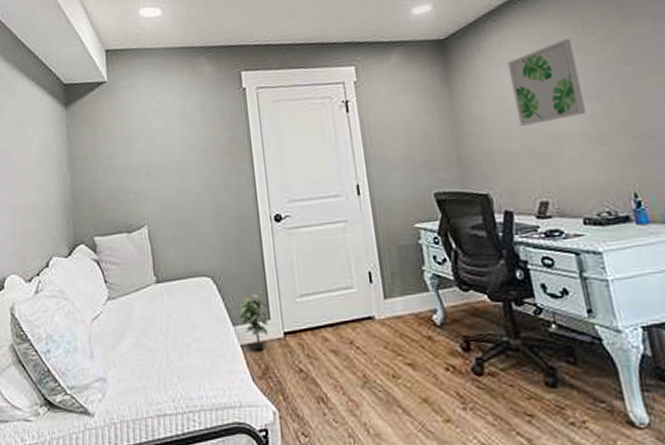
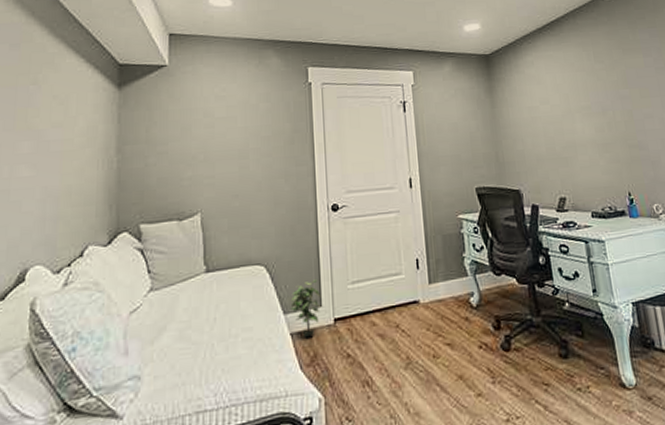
wall art: present [508,38,586,126] -> none [539,63,595,133]

